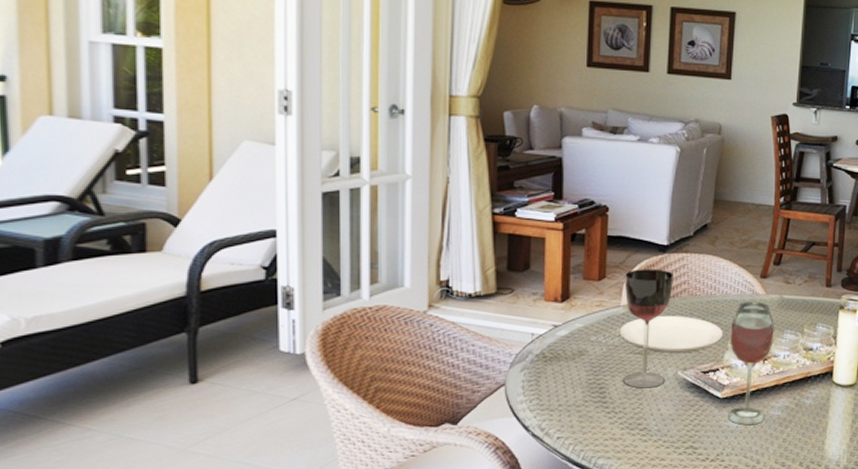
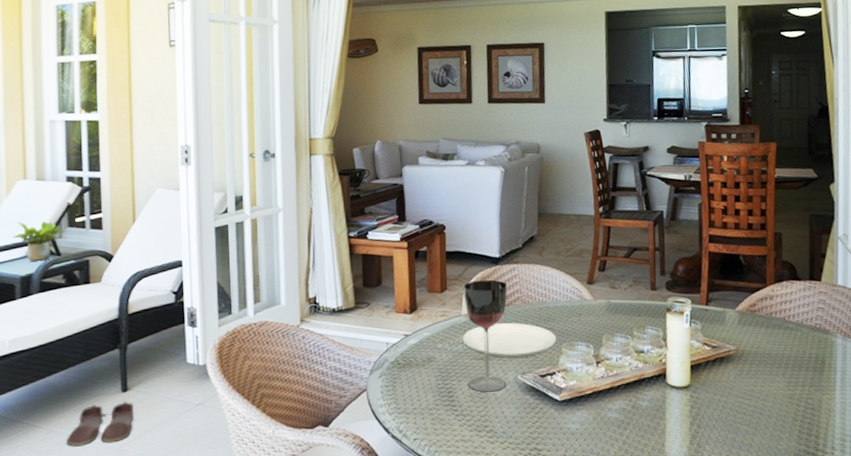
potted plant: none [32,169,112,220] -> present [13,221,66,261]
sandal: none [111,395,206,448] -> present [67,402,134,447]
wineglass: present [728,302,775,426] -> none [562,307,606,428]

